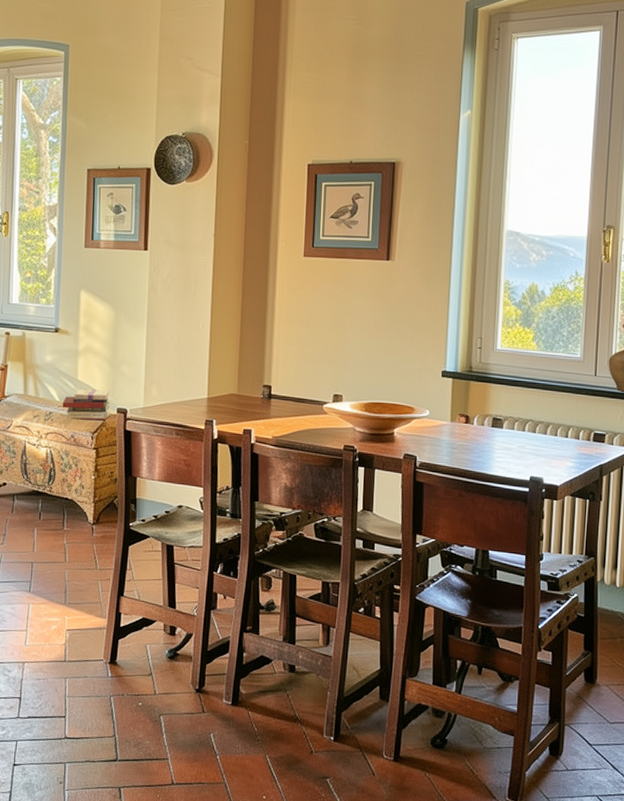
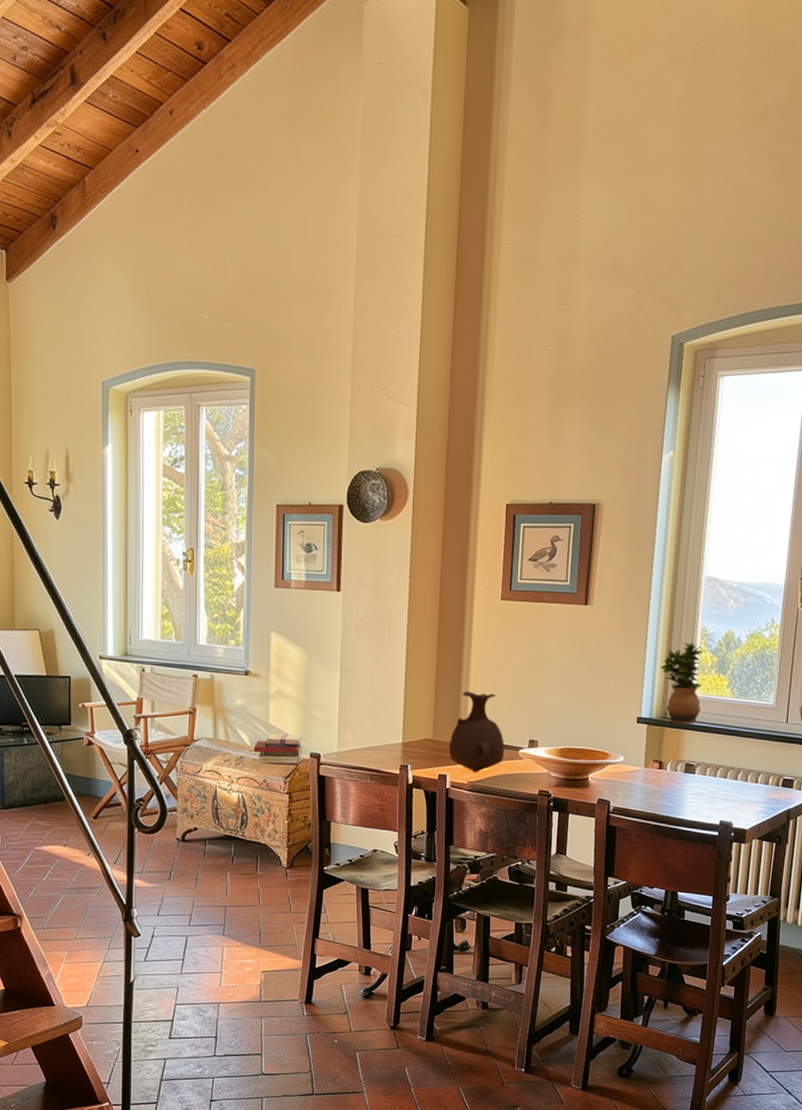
vase: none [253,347,310,428] -> present [448,692,505,773]
potted plant: none [464,296,507,378] -> present [660,642,703,725]

